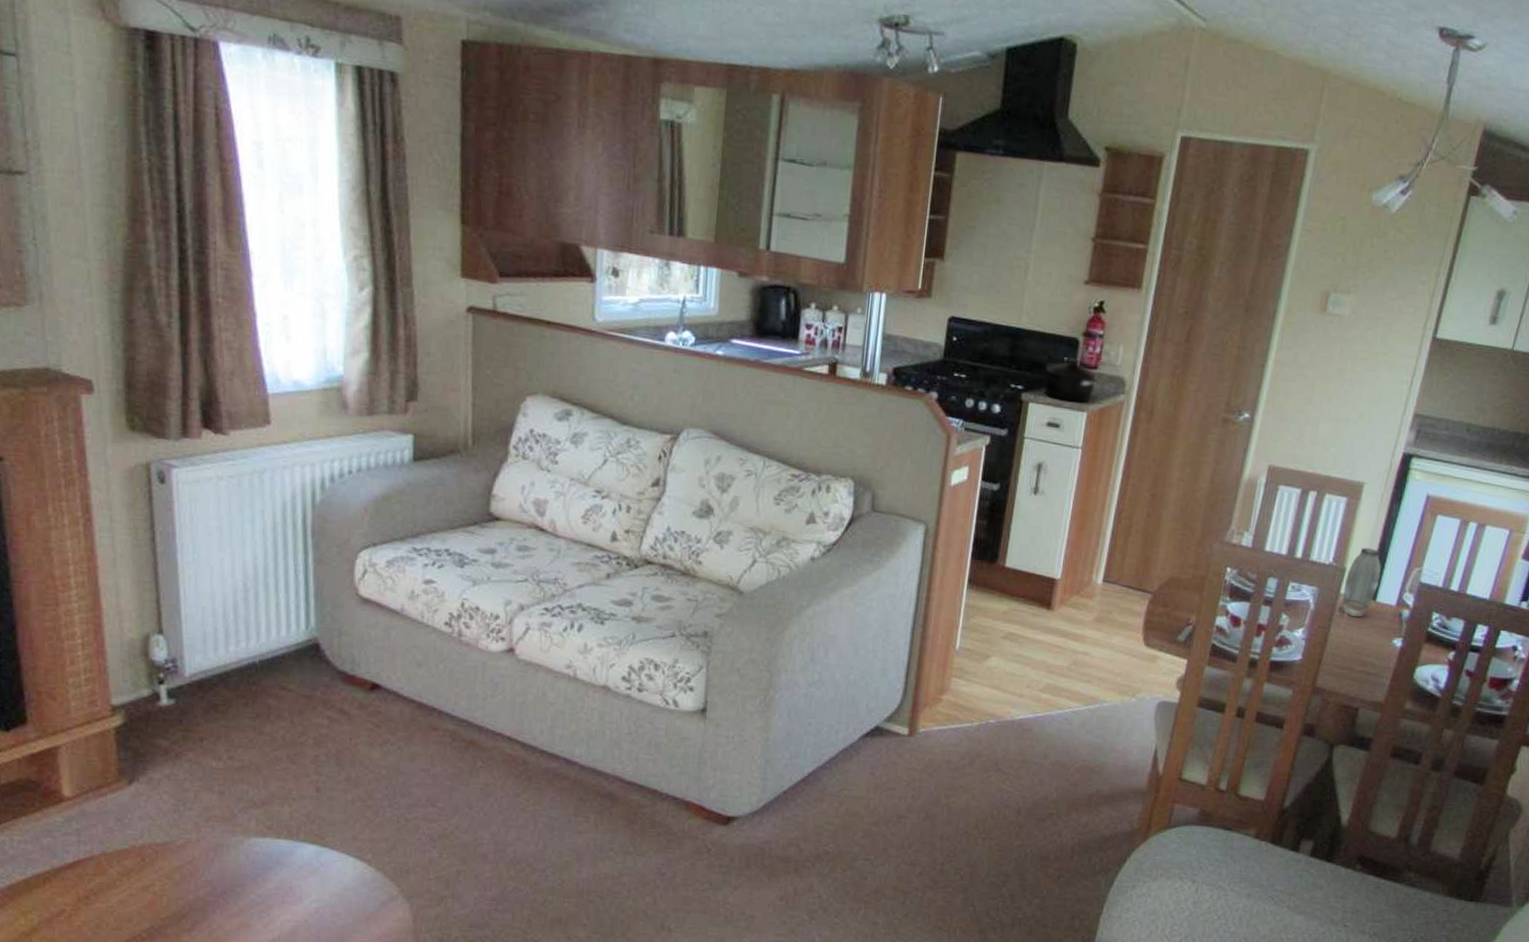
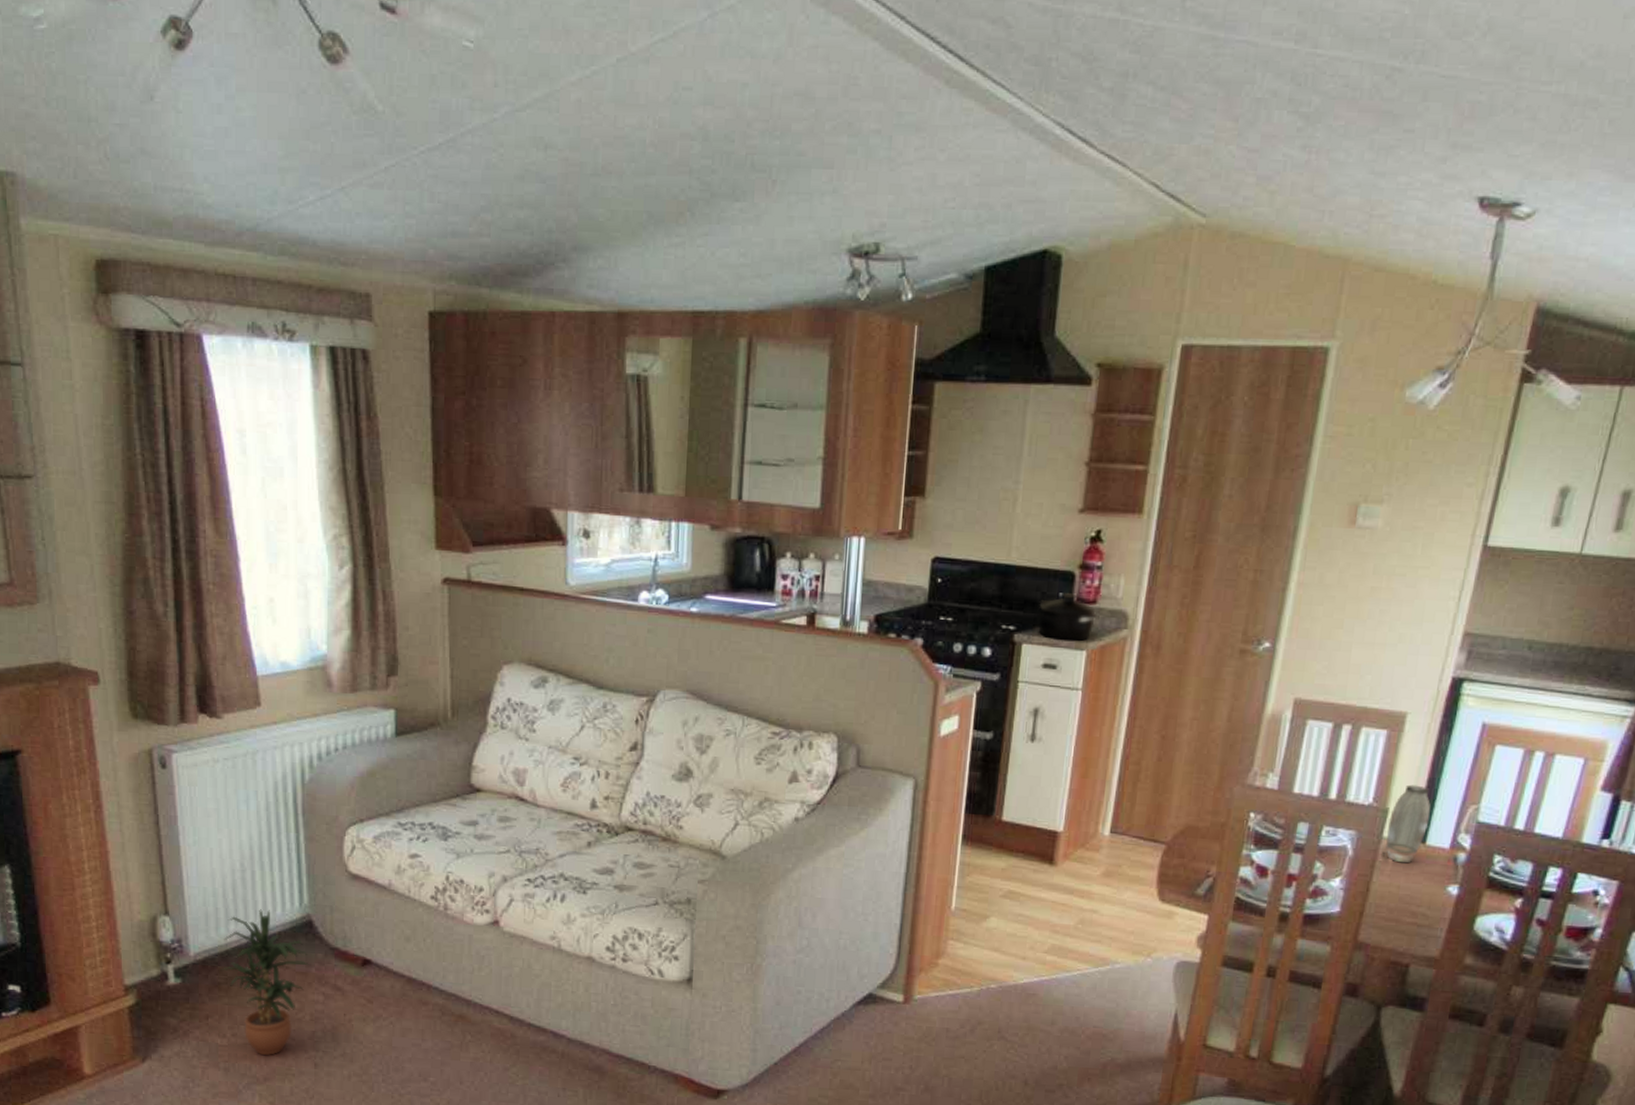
potted plant: none [218,630,315,779] -> present [220,909,310,1055]

